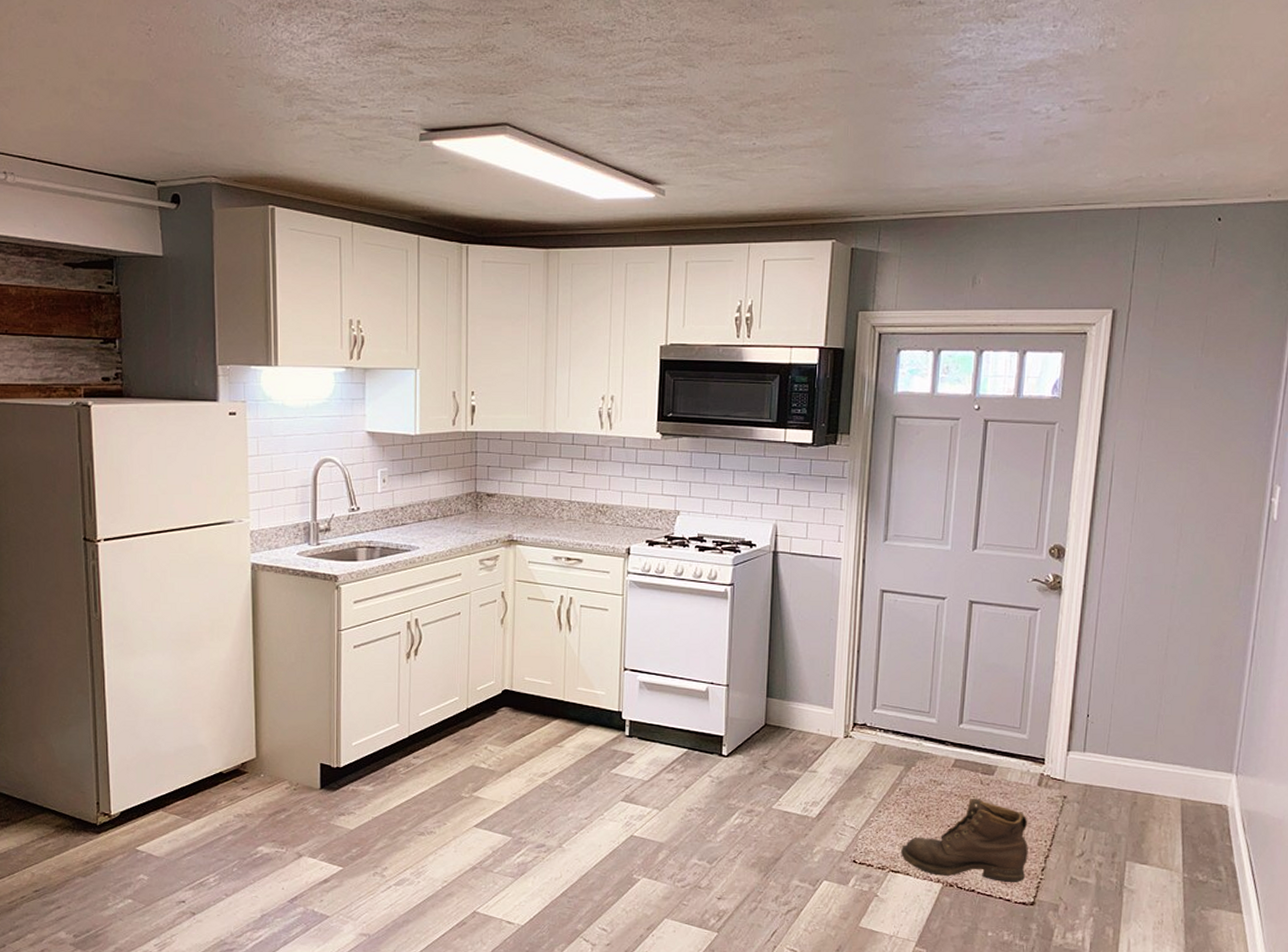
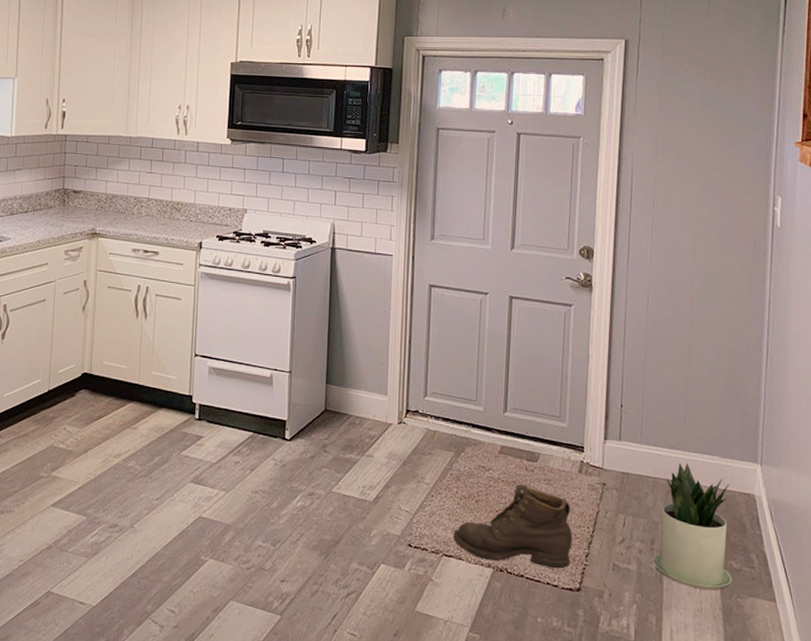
planter: none [1112,774,1201,903] -> present [652,463,732,590]

